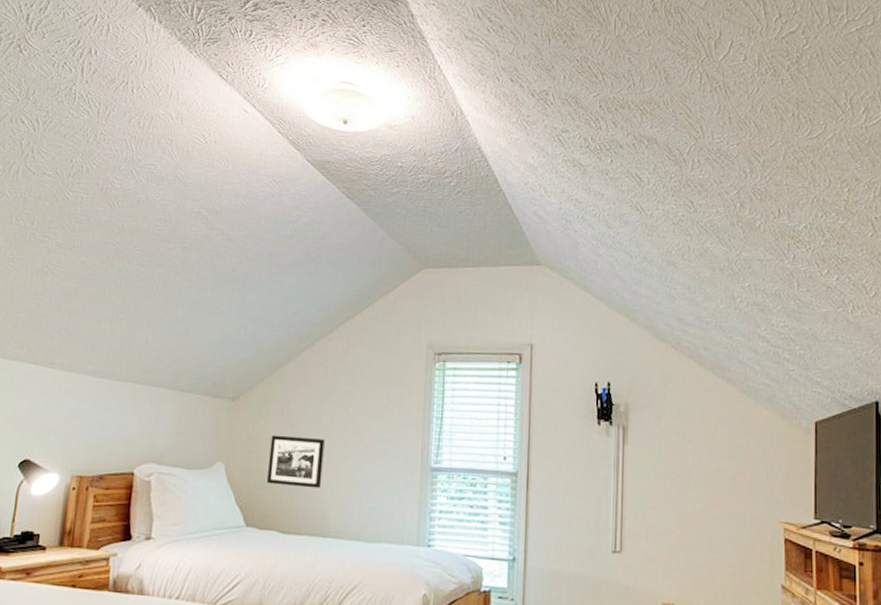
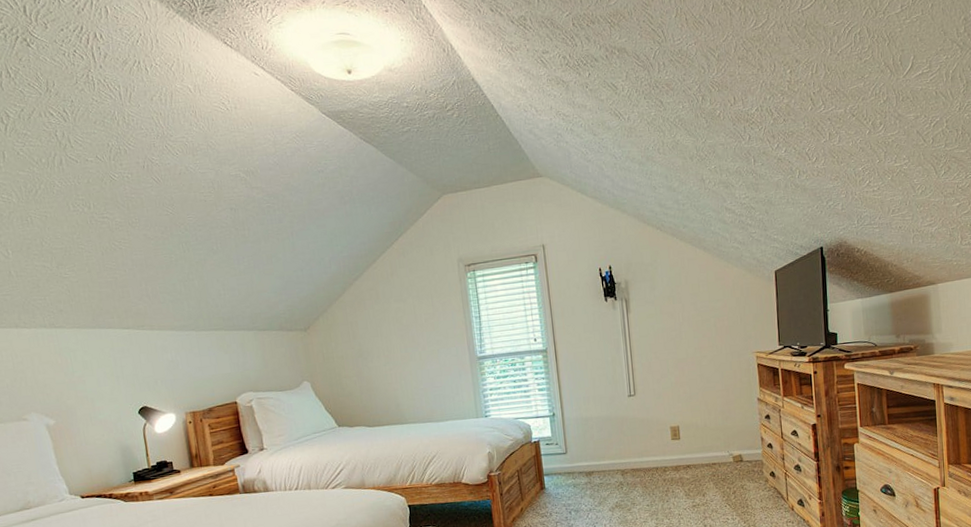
picture frame: present [266,435,325,488] -> none [343,349,392,392]

